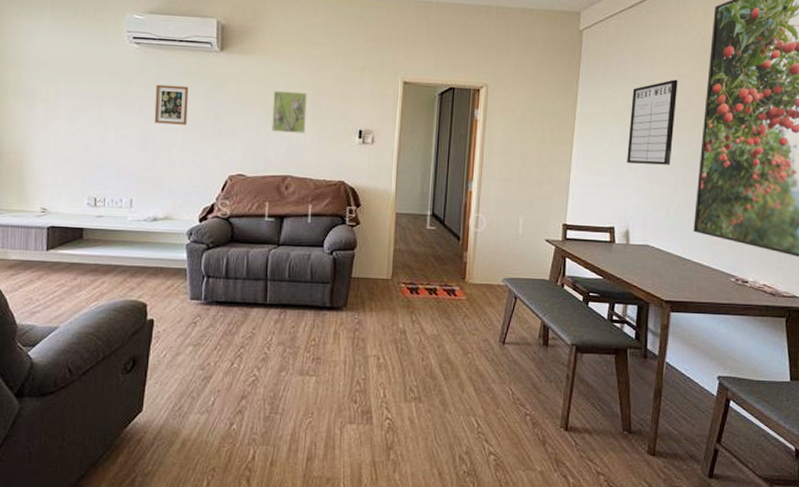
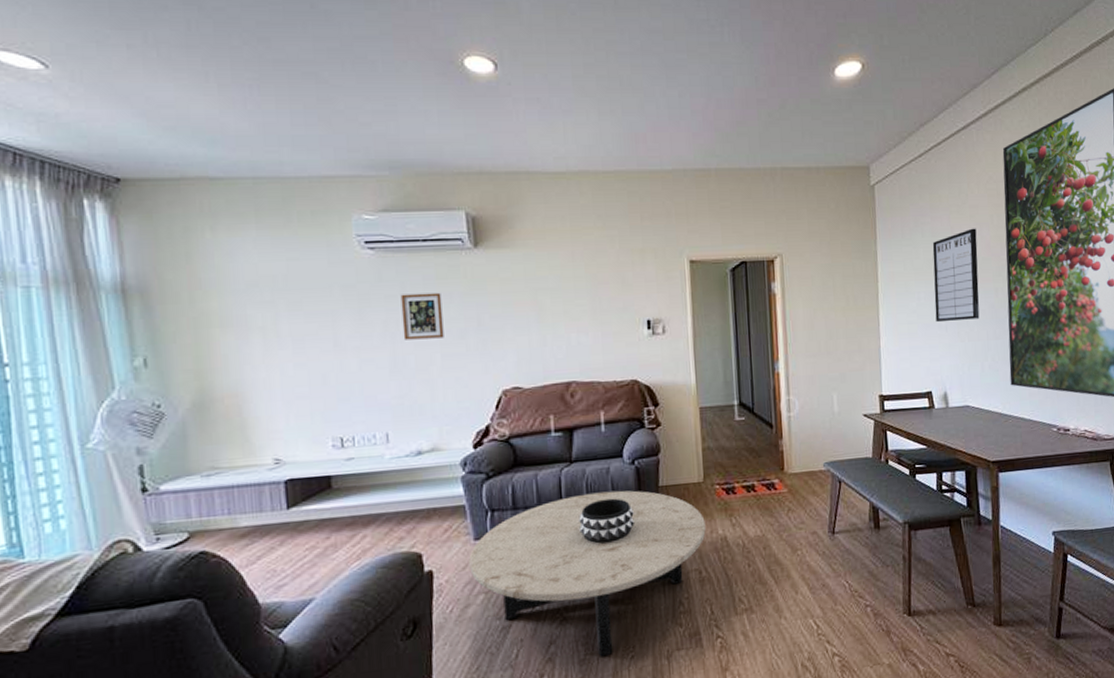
coffee table: none [183,274,388,418] -> present [469,490,706,657]
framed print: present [271,90,307,133] -> none [543,284,586,333]
decorative bowl: none [278,281,327,320] -> present [579,498,634,544]

